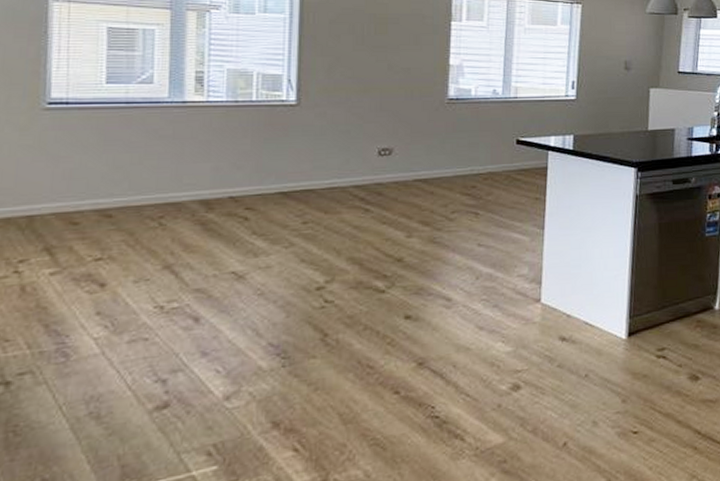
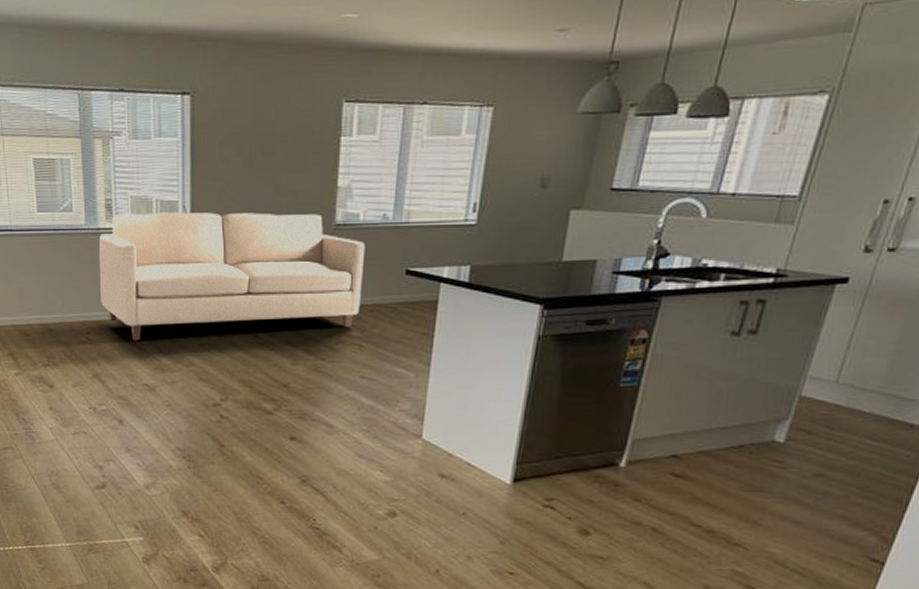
sofa: none [180,85,478,223] -> present [98,212,365,341]

